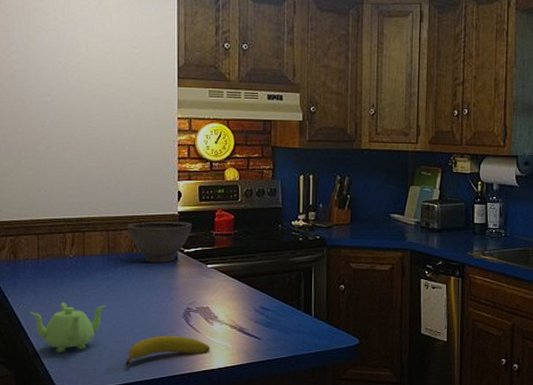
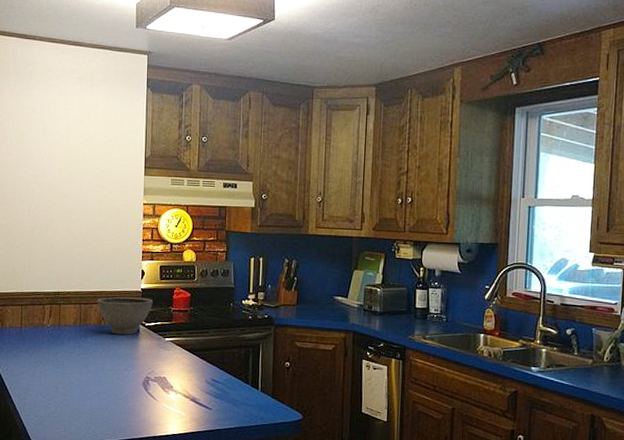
teapot: present [30,302,106,353] -> none [12,366,77,412]
fruit: present [126,335,211,366] -> none [91,401,166,428]

